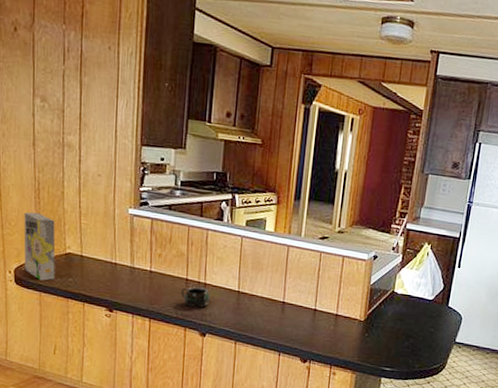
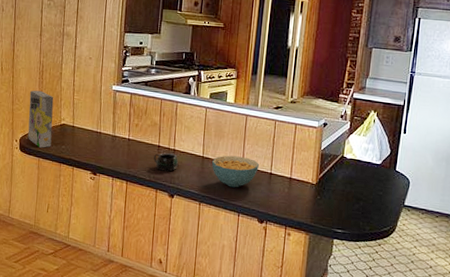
cereal bowl: none [248,290,303,326] -> present [211,155,260,188]

